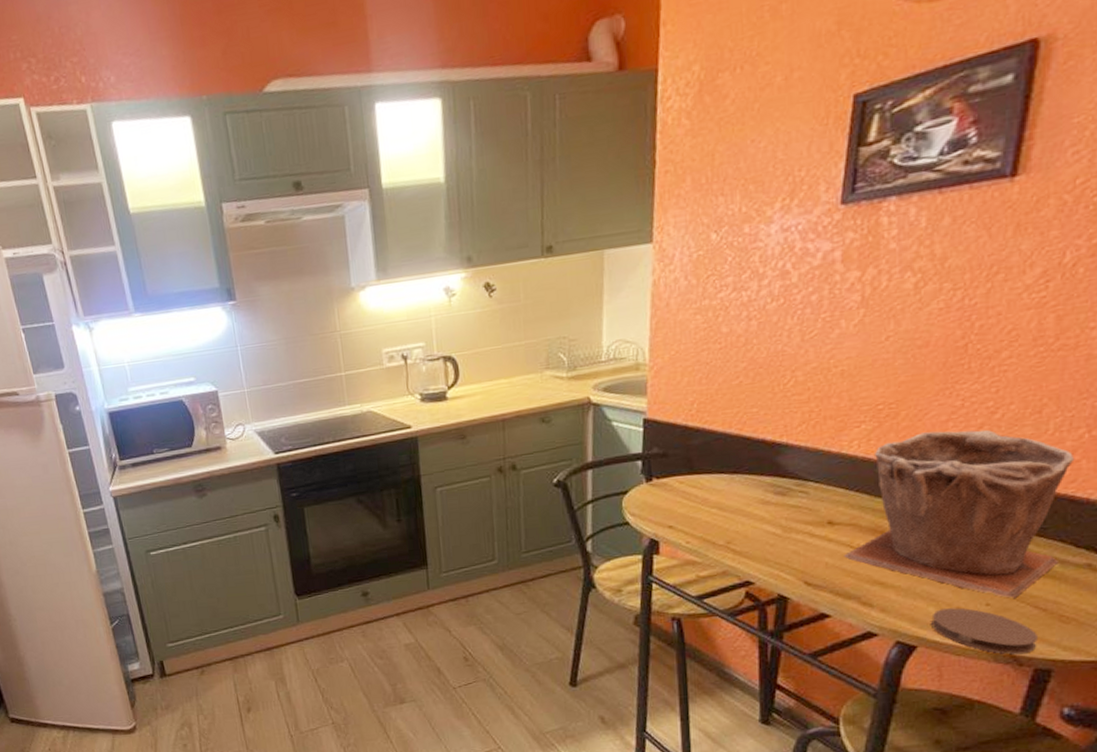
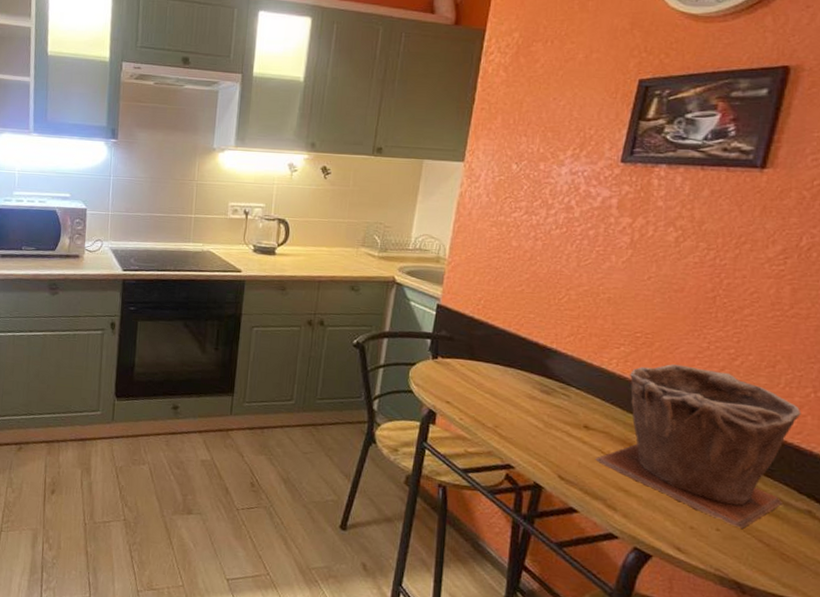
coaster: present [931,607,1039,655] -> none [666,525,762,583]

